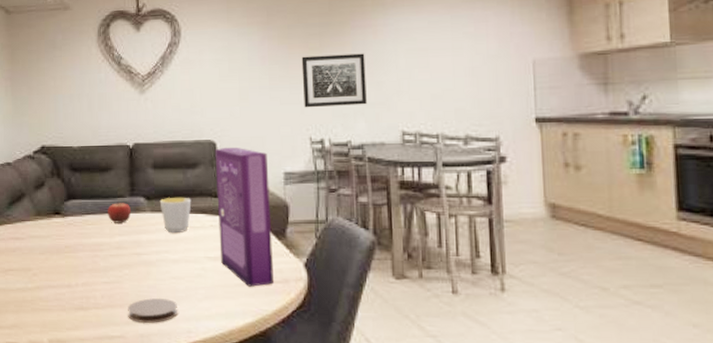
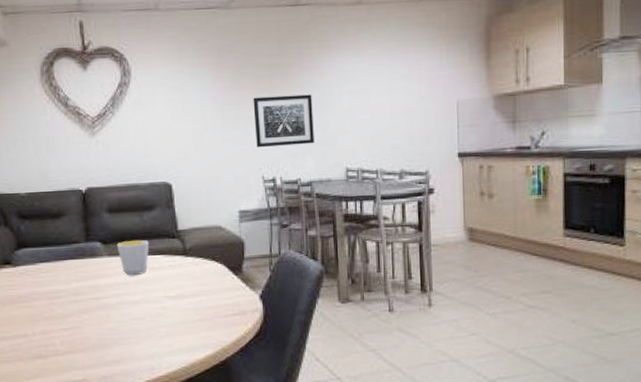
fruit: present [108,202,131,223] -> none [62,248,87,270]
coaster: present [128,298,177,323] -> none [89,339,140,365]
cereal box: present [214,147,273,287] -> none [170,188,232,321]

